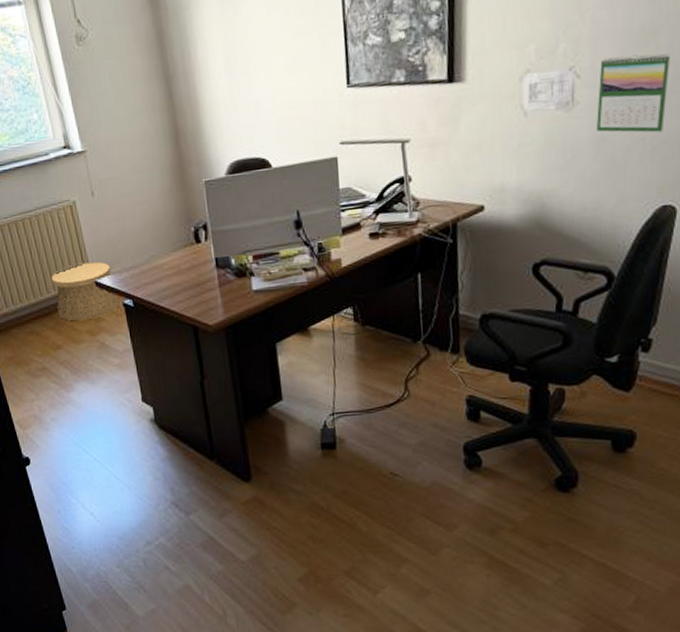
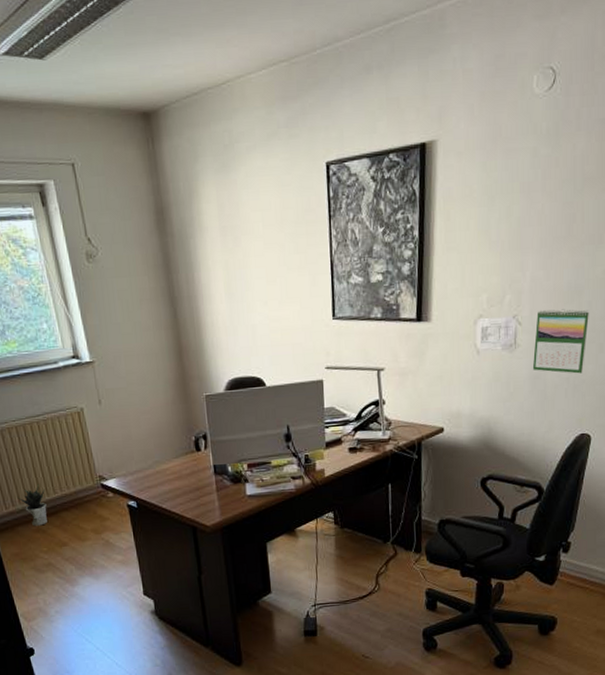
potted plant: none [10,283,41,328] -> present [17,484,47,526]
basket: present [51,261,119,321] -> none [57,465,124,520]

